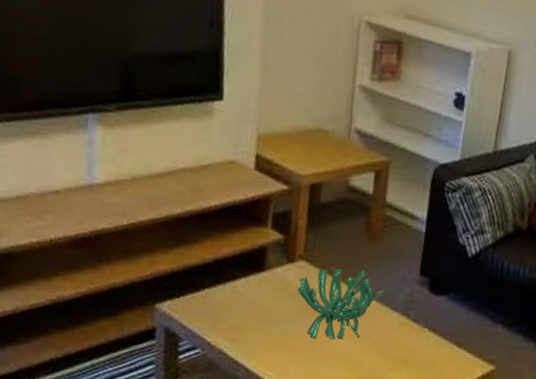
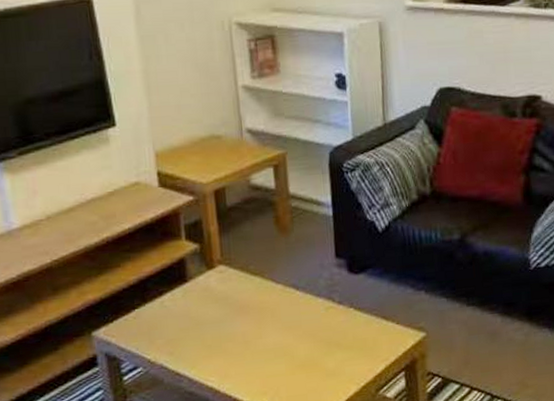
plant: present [297,268,384,340] -> none [221,264,305,338]

